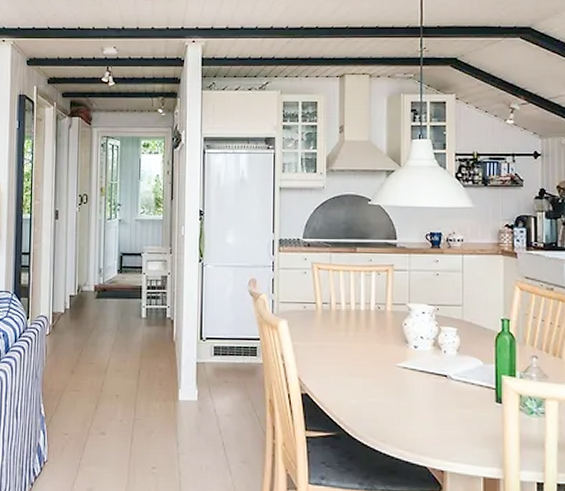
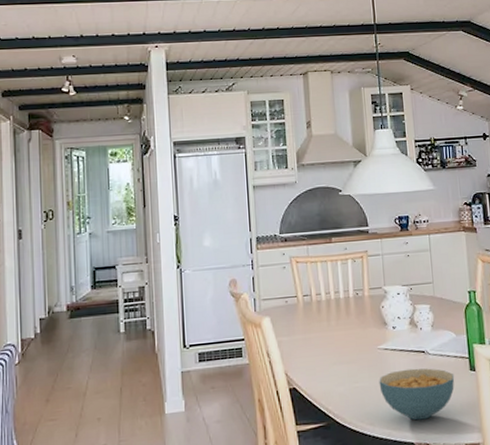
cereal bowl: none [395,391,478,446] -> present [379,368,455,421]

